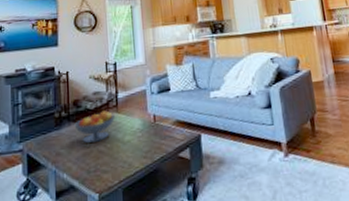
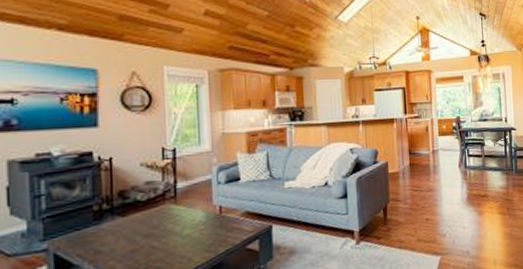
fruit bowl: present [74,110,115,143] -> none [120,202,172,239]

